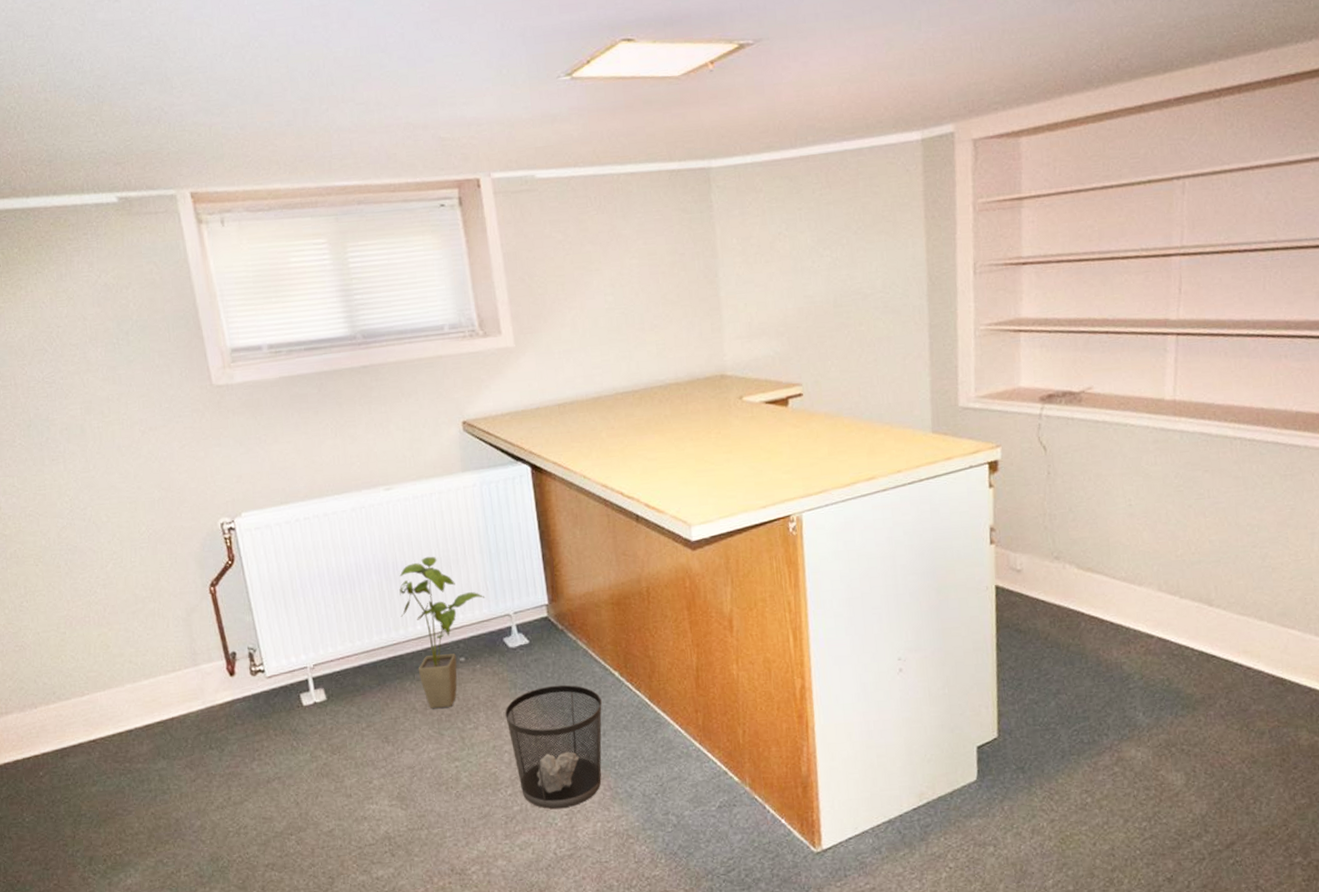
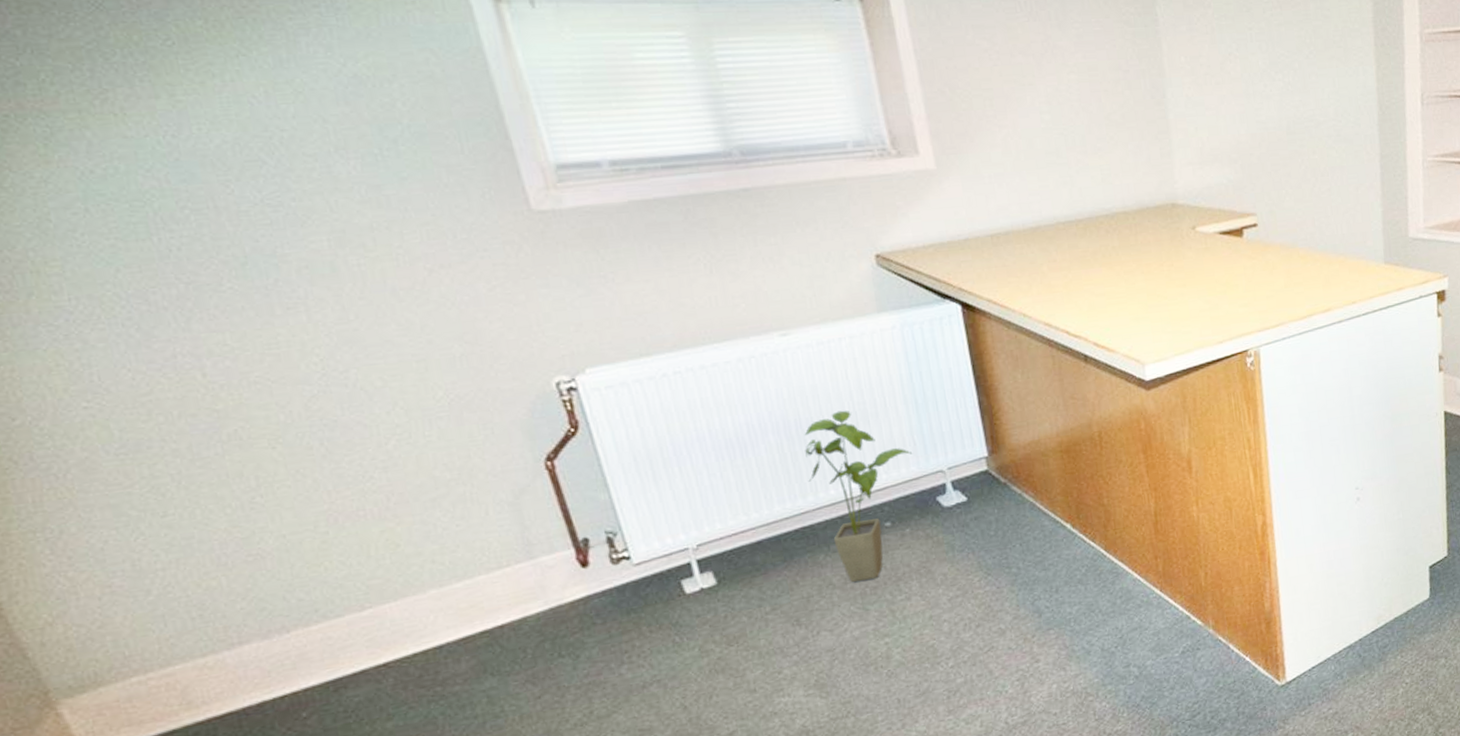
waste bin: present [505,684,602,809] -> none [942,541,1056,677]

